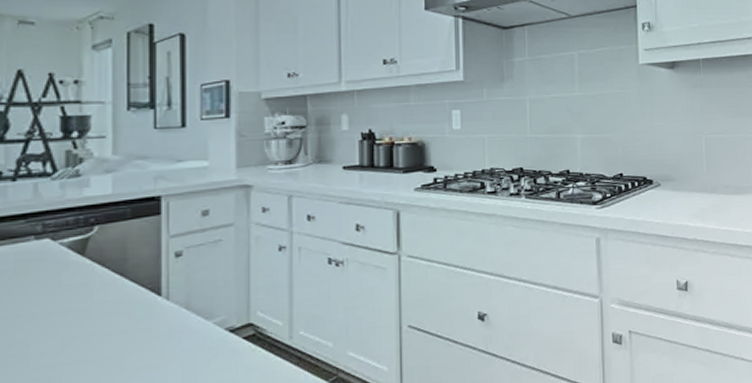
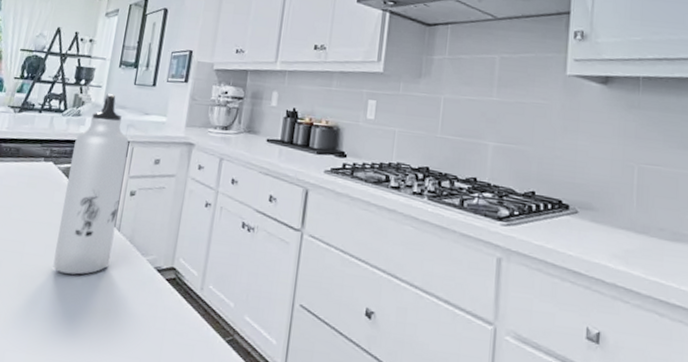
water bottle: none [77,144,162,365] -> present [53,94,129,275]

